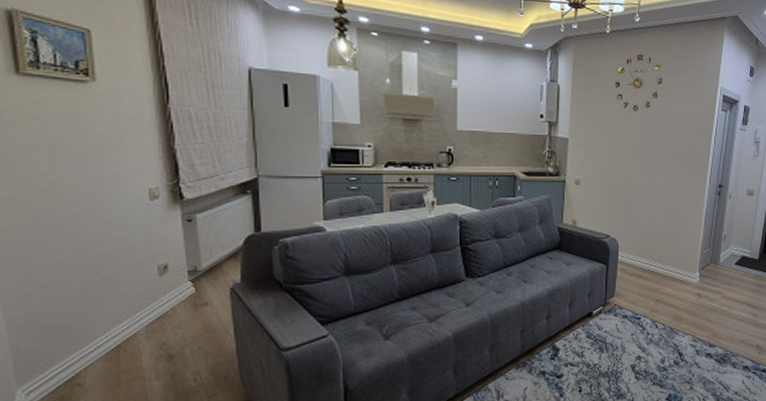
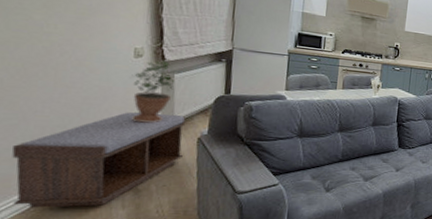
bench: none [33,262,217,387] -> present [12,112,185,208]
potted plant: none [149,199,196,276] -> present [131,60,174,123]

